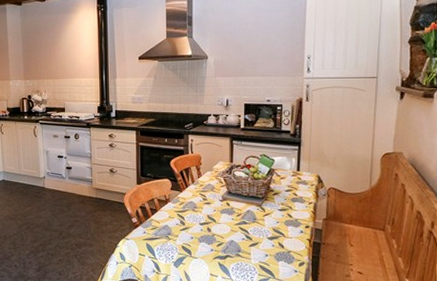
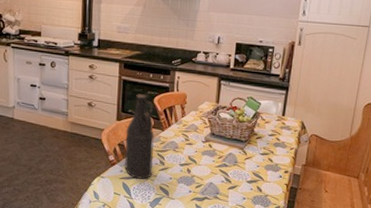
bottle: none [146,158,174,240] -> present [124,94,154,179]

